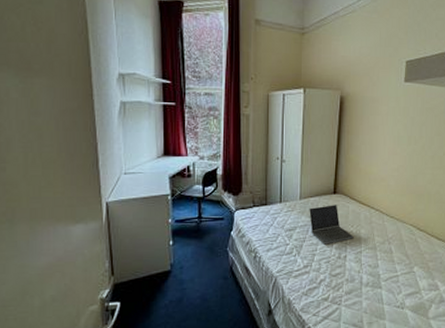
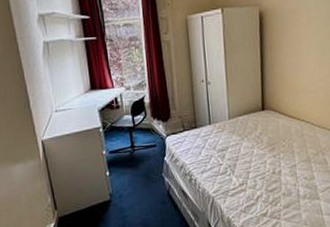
laptop computer: present [309,205,354,245] -> none [239,121,287,162]

